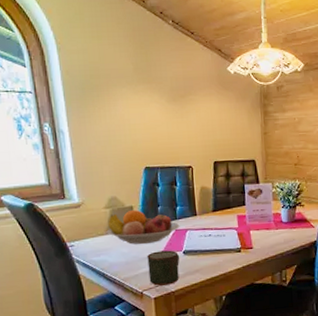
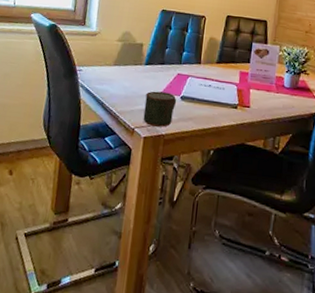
fruit bowl: present [106,210,180,245] -> none [114,47,183,83]

